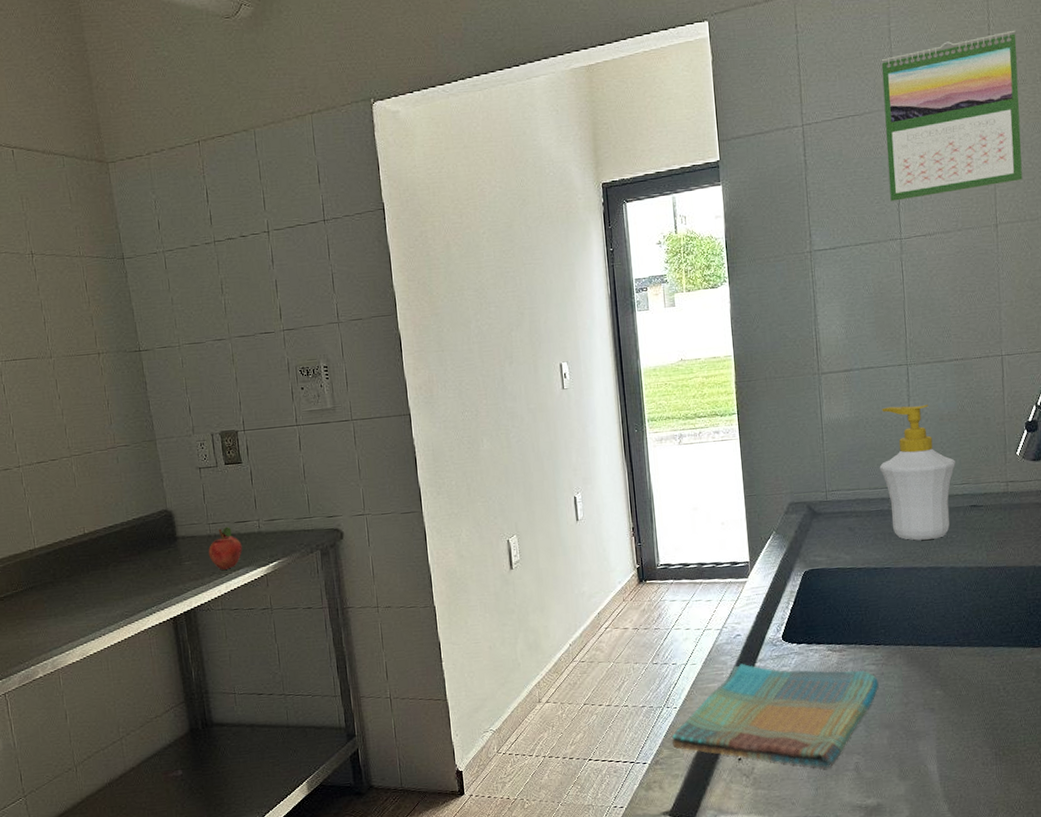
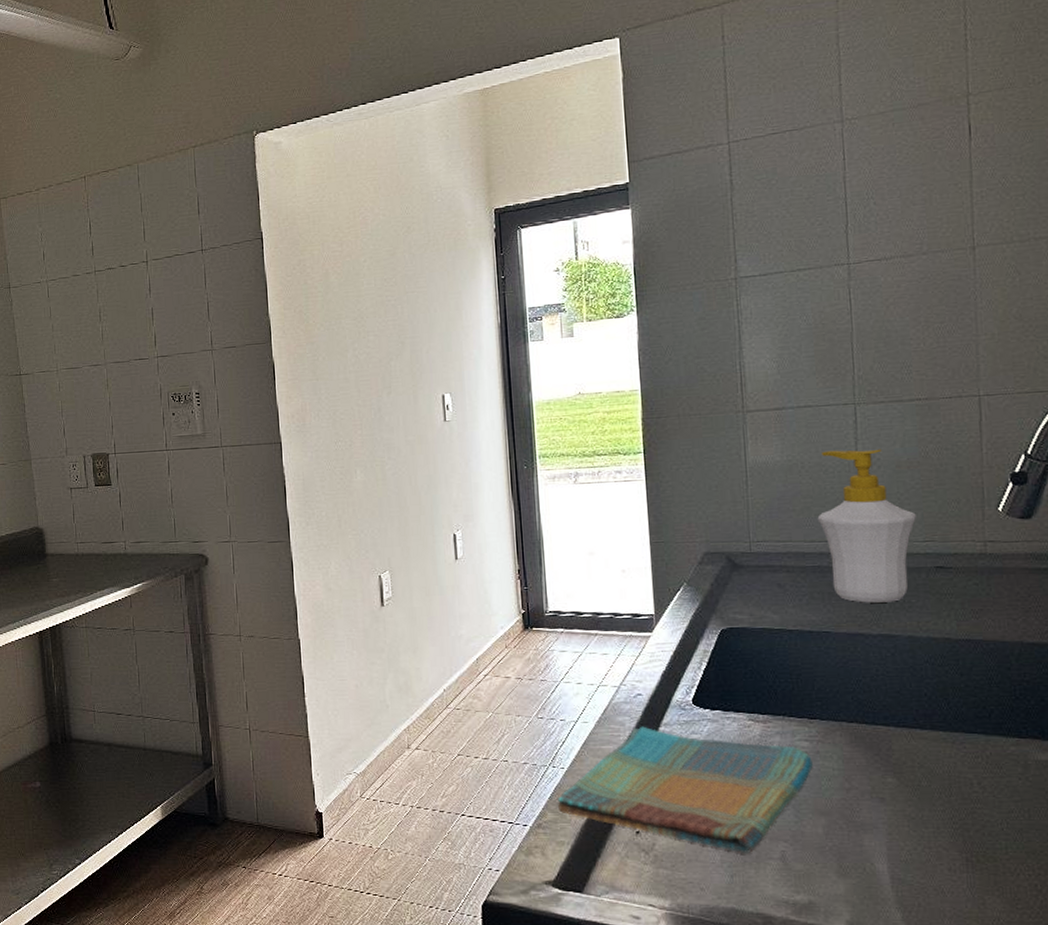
fruit: present [208,526,243,570] -> none [75,546,108,589]
calendar: present [881,30,1023,201] -> none [826,28,1009,223]

